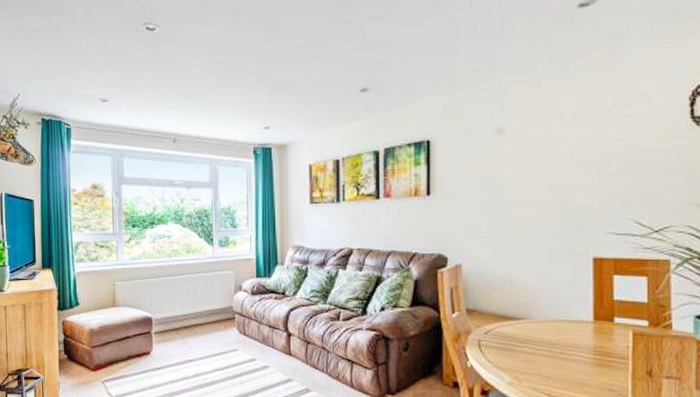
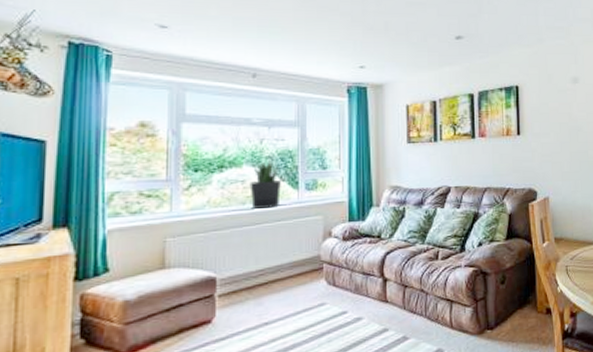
planter: none [174,218,199,261] -> present [249,160,281,209]

